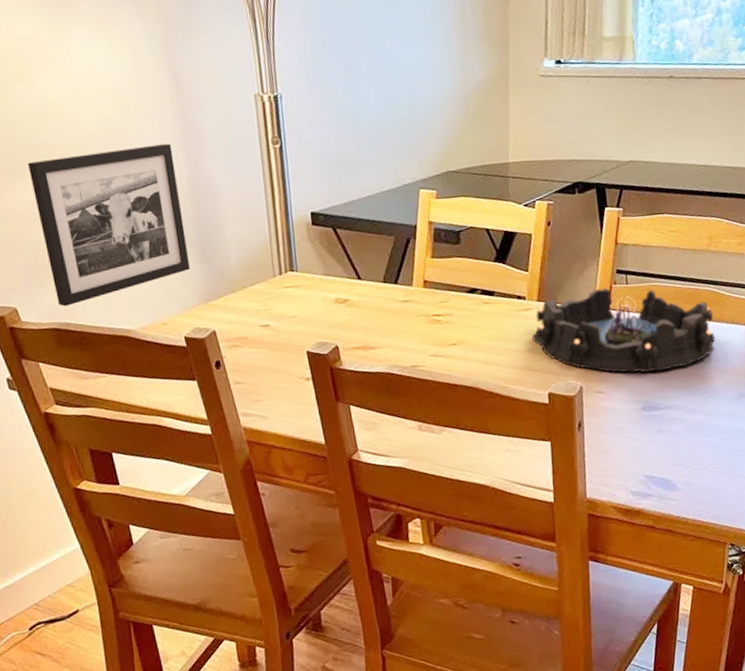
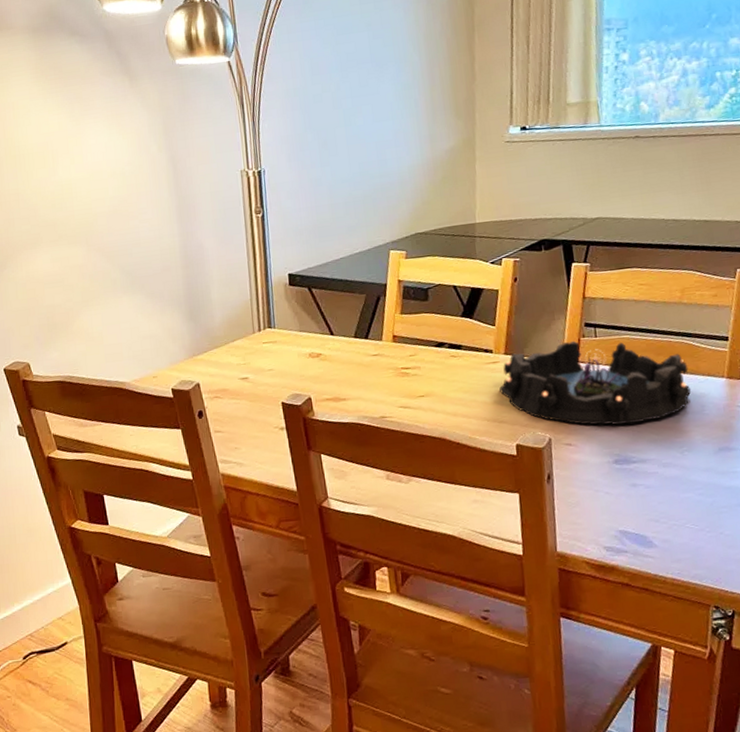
picture frame: present [27,143,190,307] -> none [45,216,179,362]

